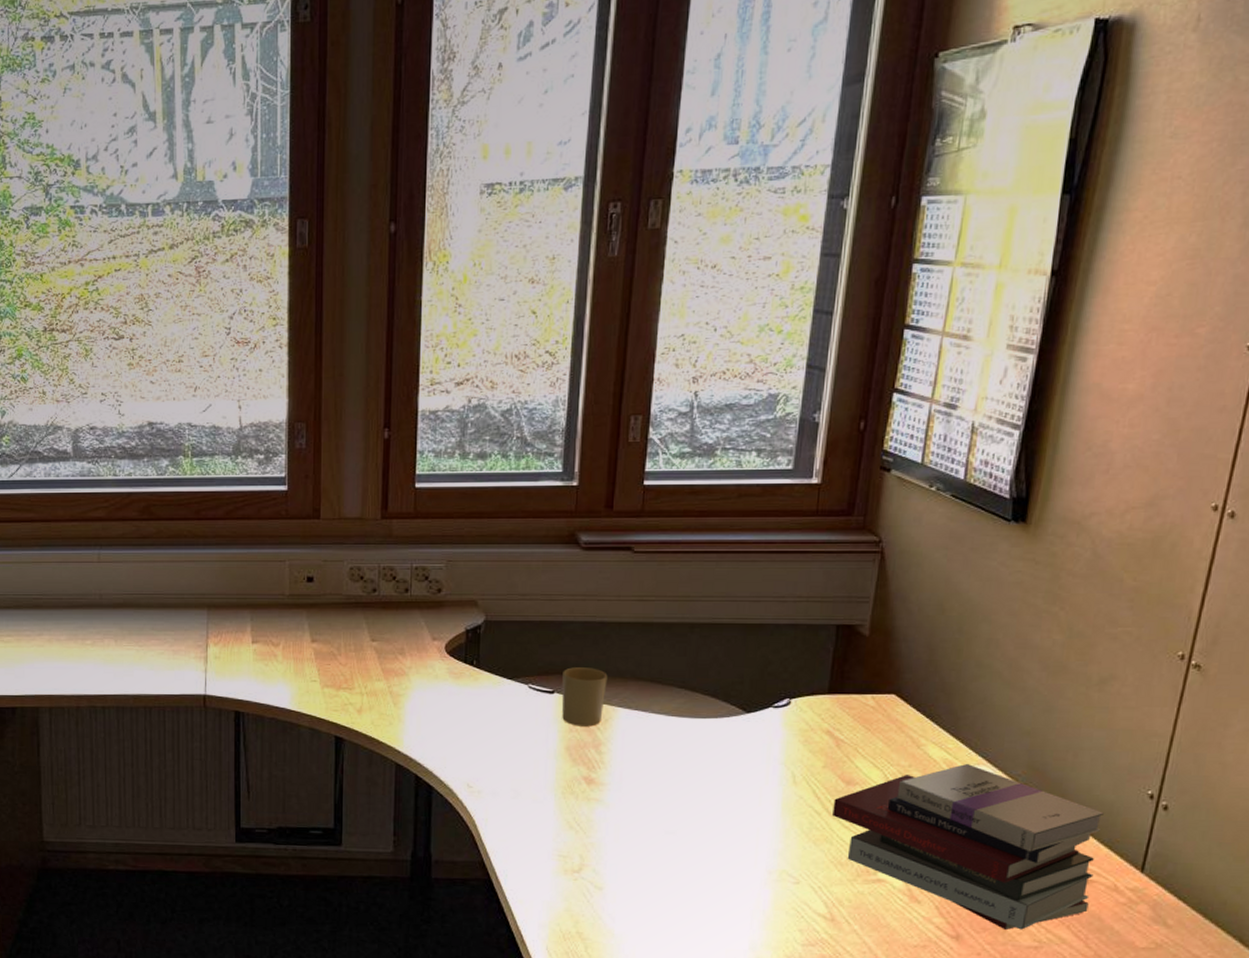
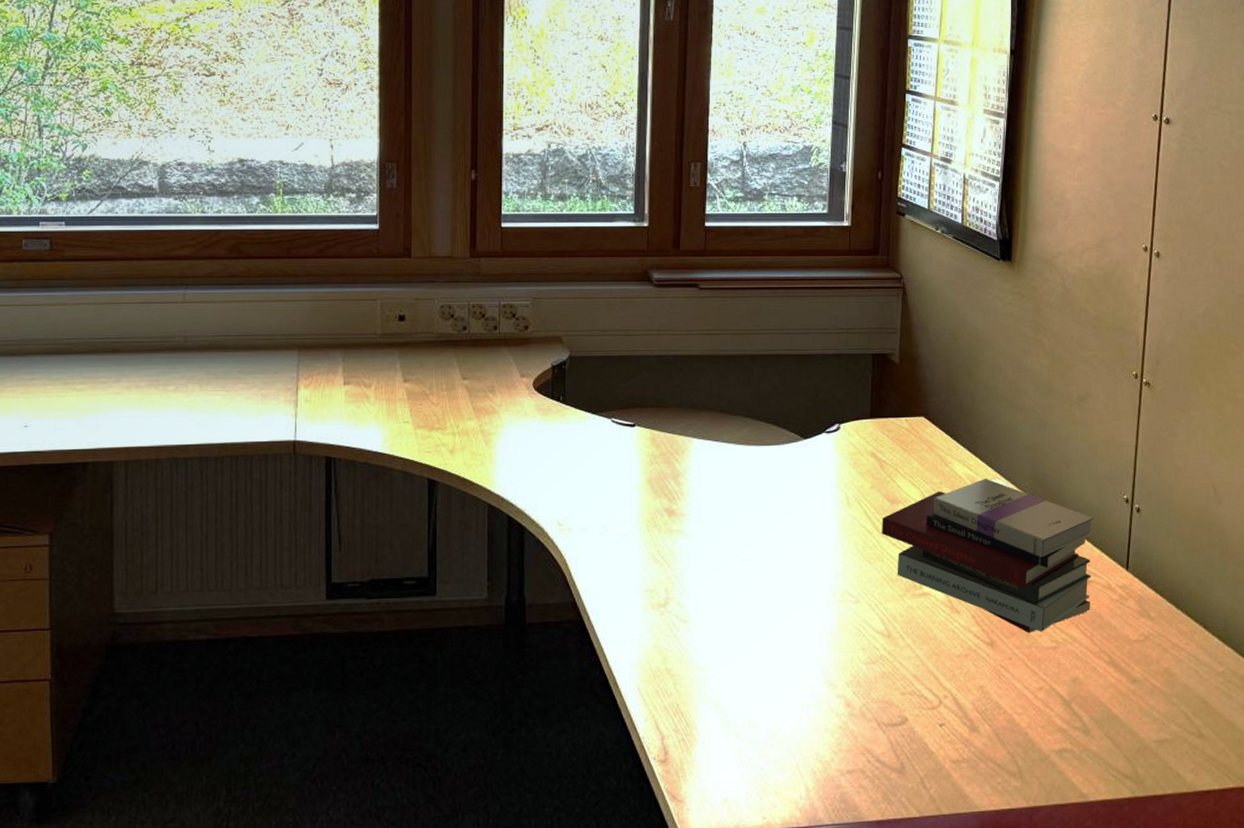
mug: present [561,667,608,727] -> none [642,400,682,458]

